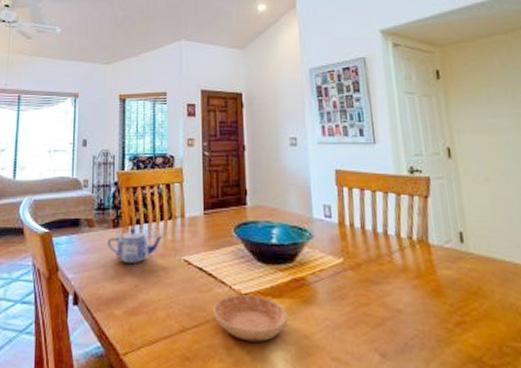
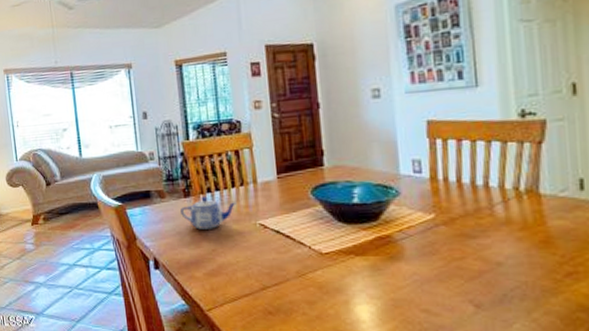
saucer: present [214,295,288,342] -> none [293,254,373,297]

